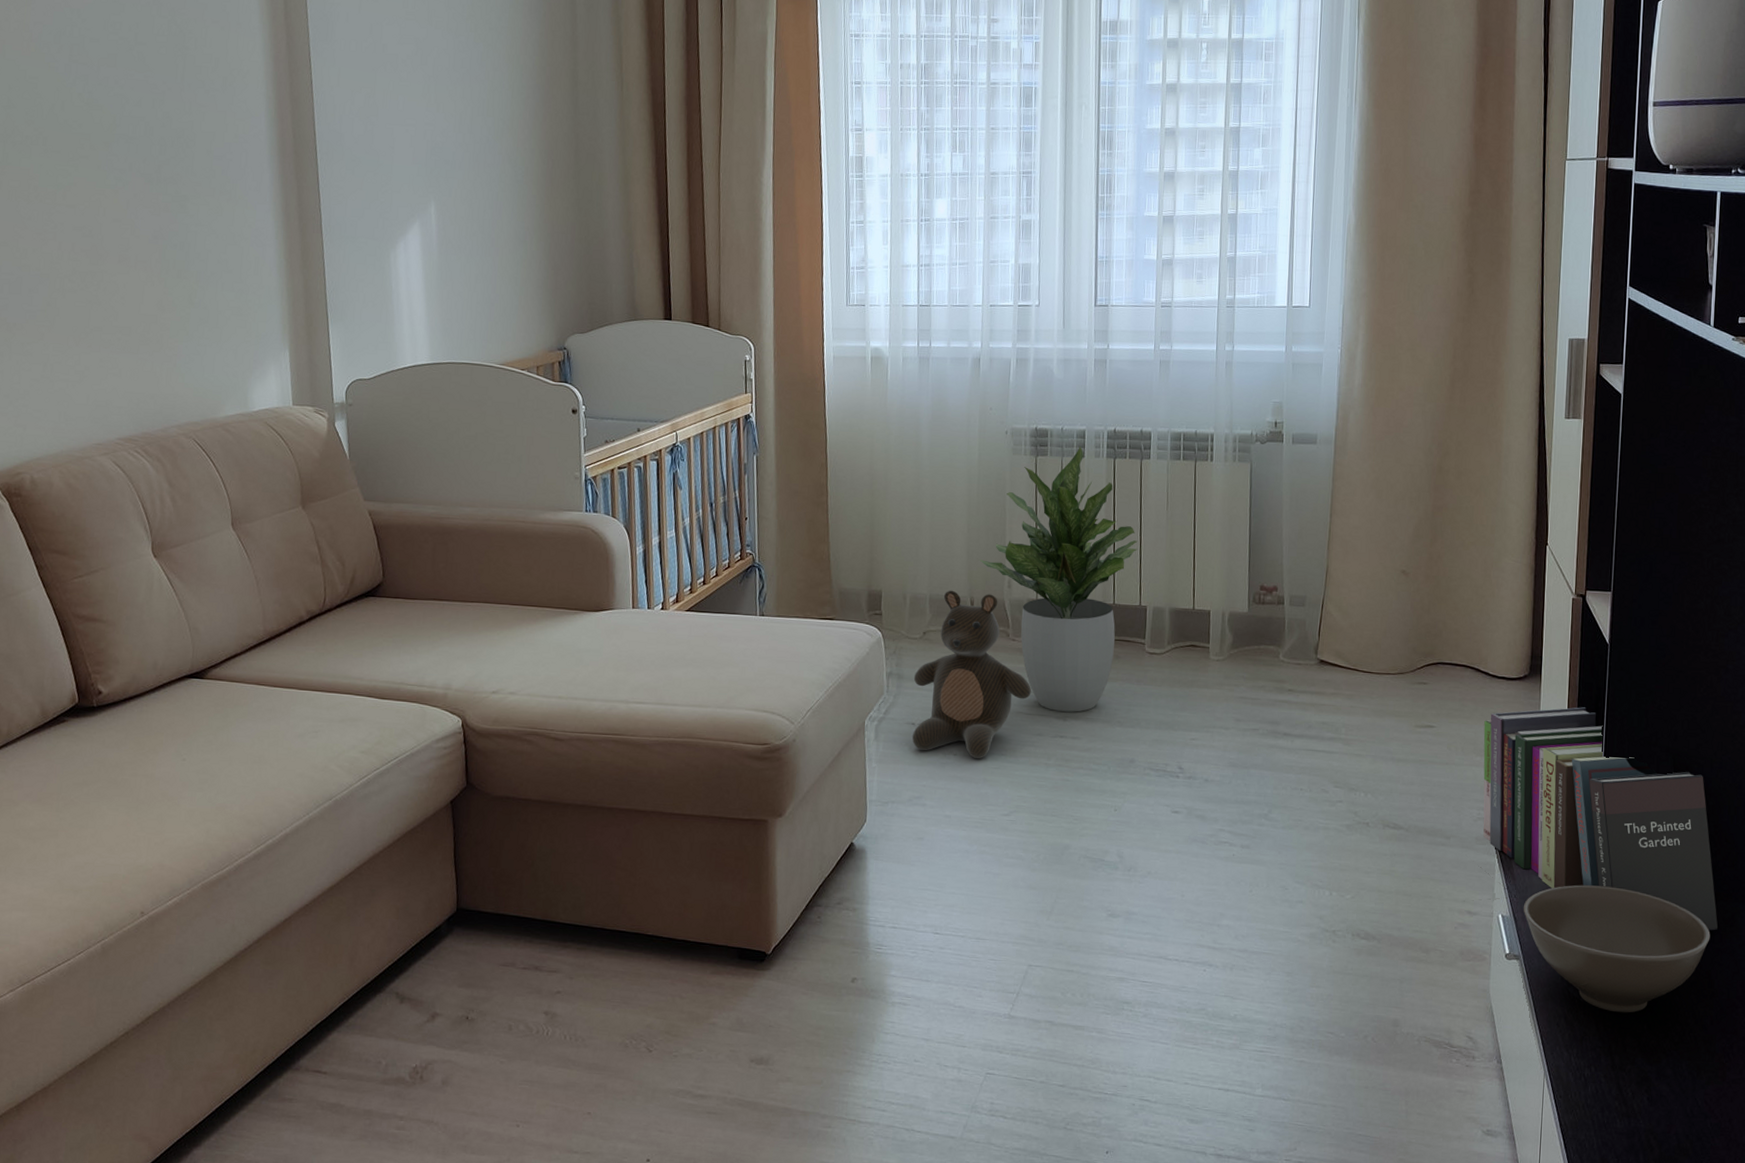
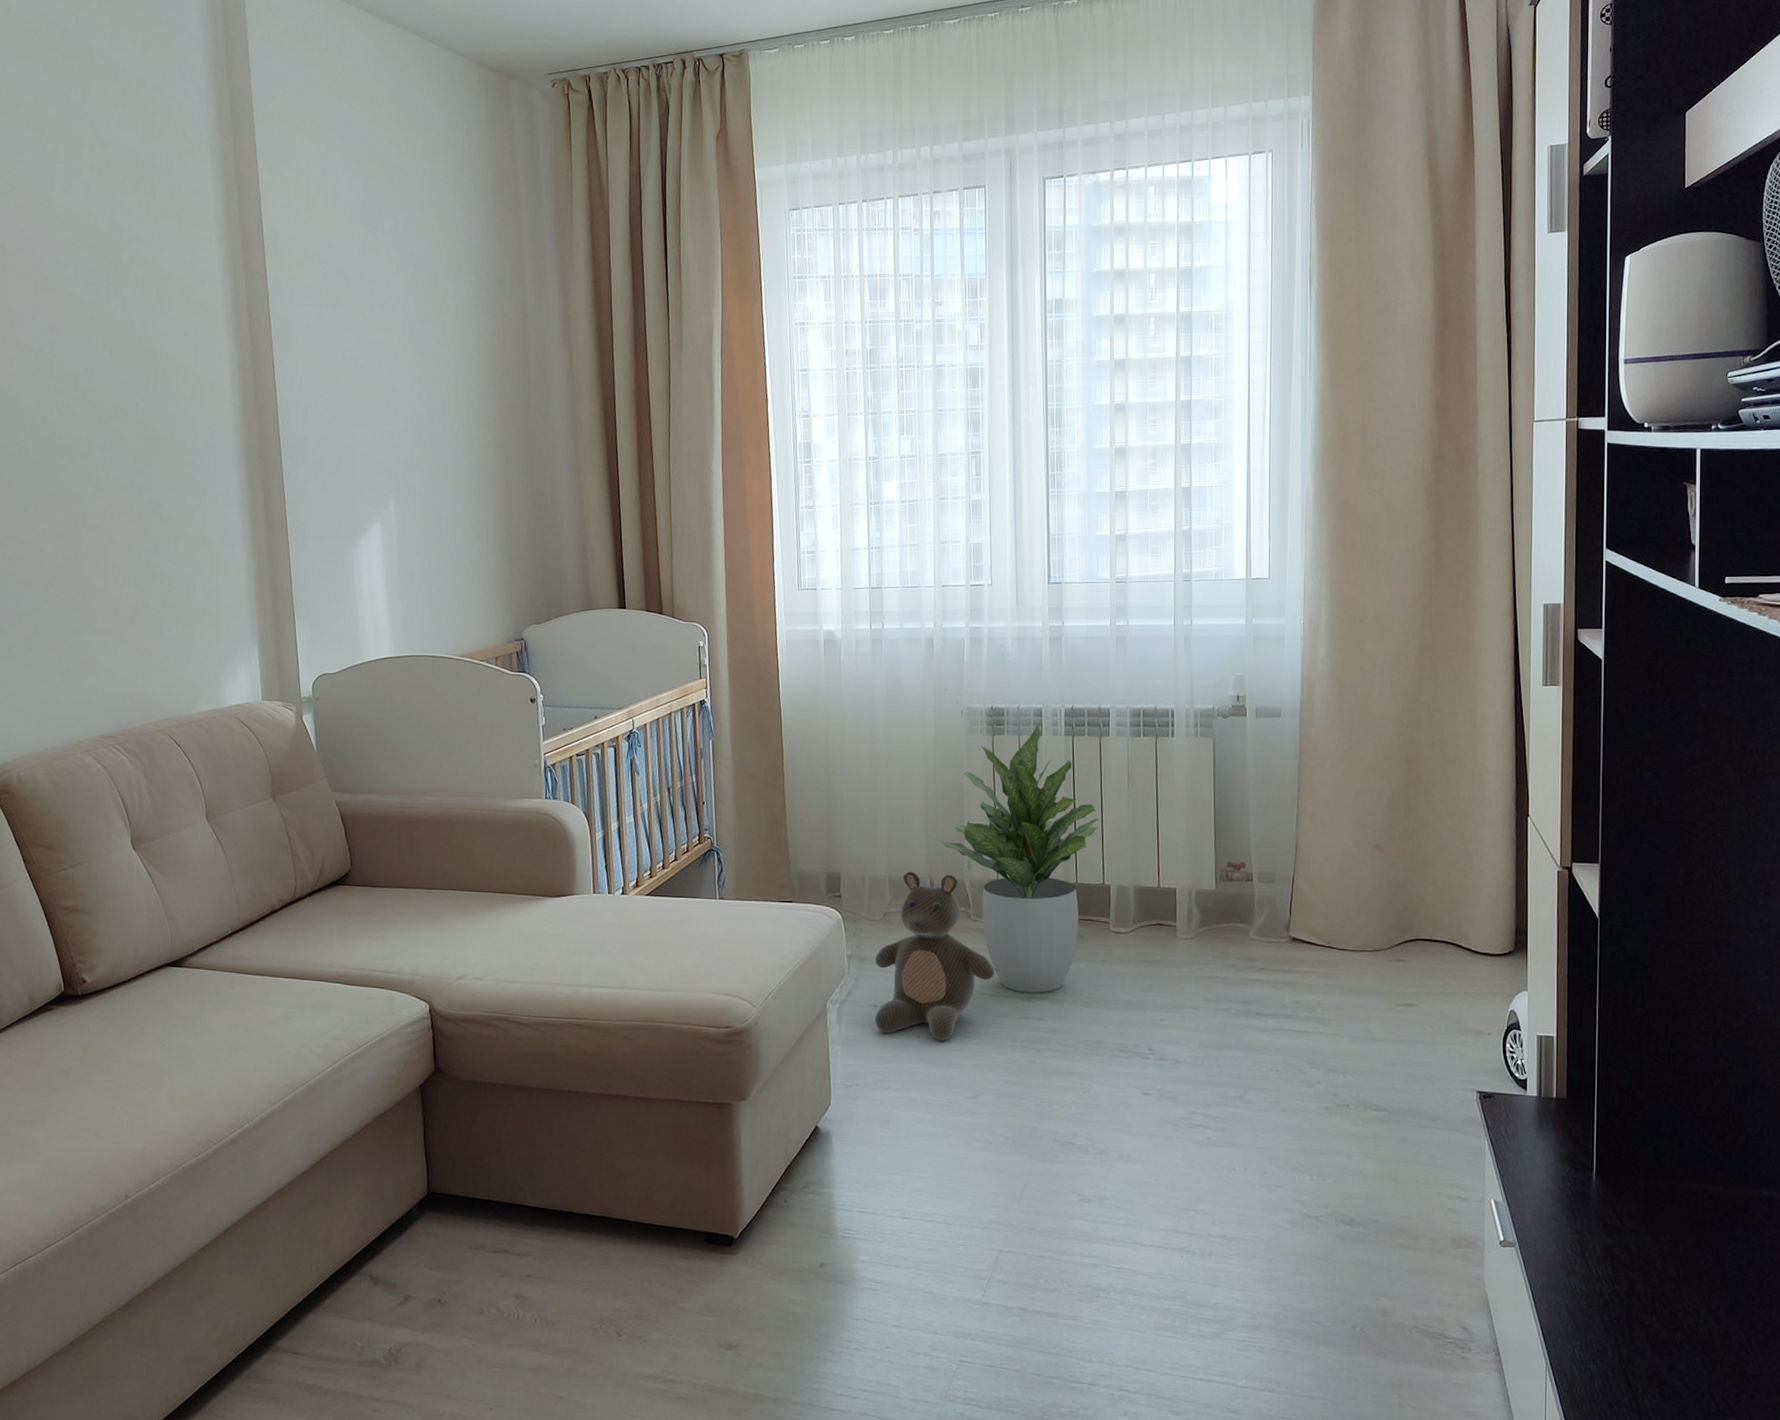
books: present [1483,707,1718,931] -> none [1468,983,1729,1218]
bowl: present [1523,884,1711,1013] -> none [1517,1168,1721,1304]

